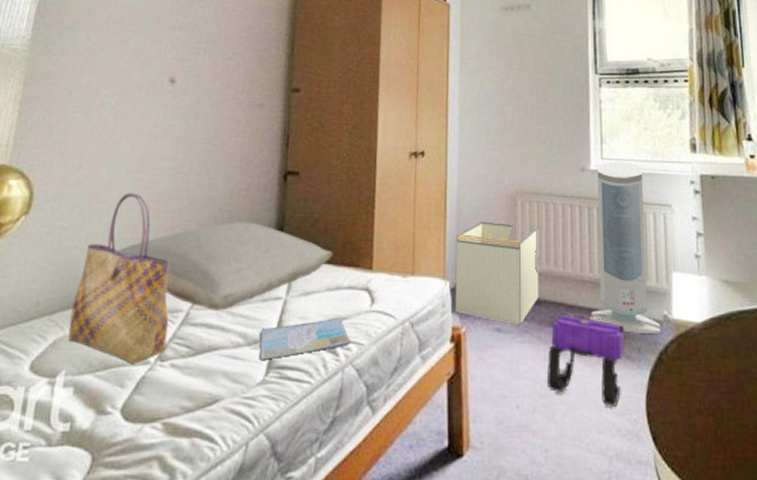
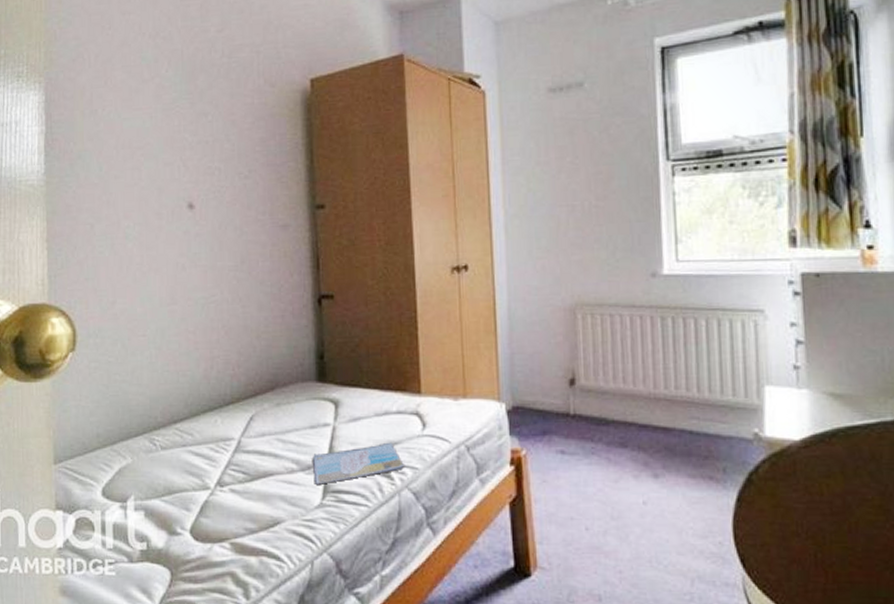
tote bag: present [68,192,169,364] -> none [130,325,223,489]
pillow: present [118,220,332,311] -> none [164,348,377,438]
storage bin: present [454,221,539,324] -> none [509,338,607,446]
backpack: present [548,312,626,409] -> none [619,432,709,532]
air purifier: present [589,161,661,334] -> none [665,262,751,453]

